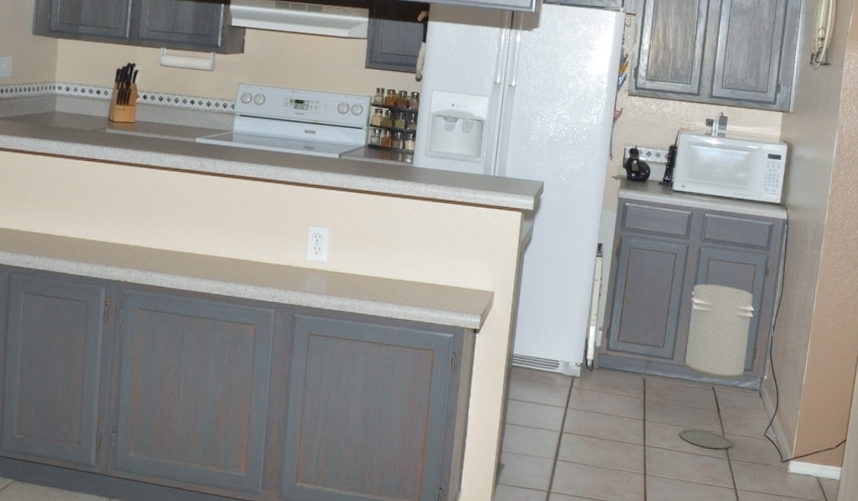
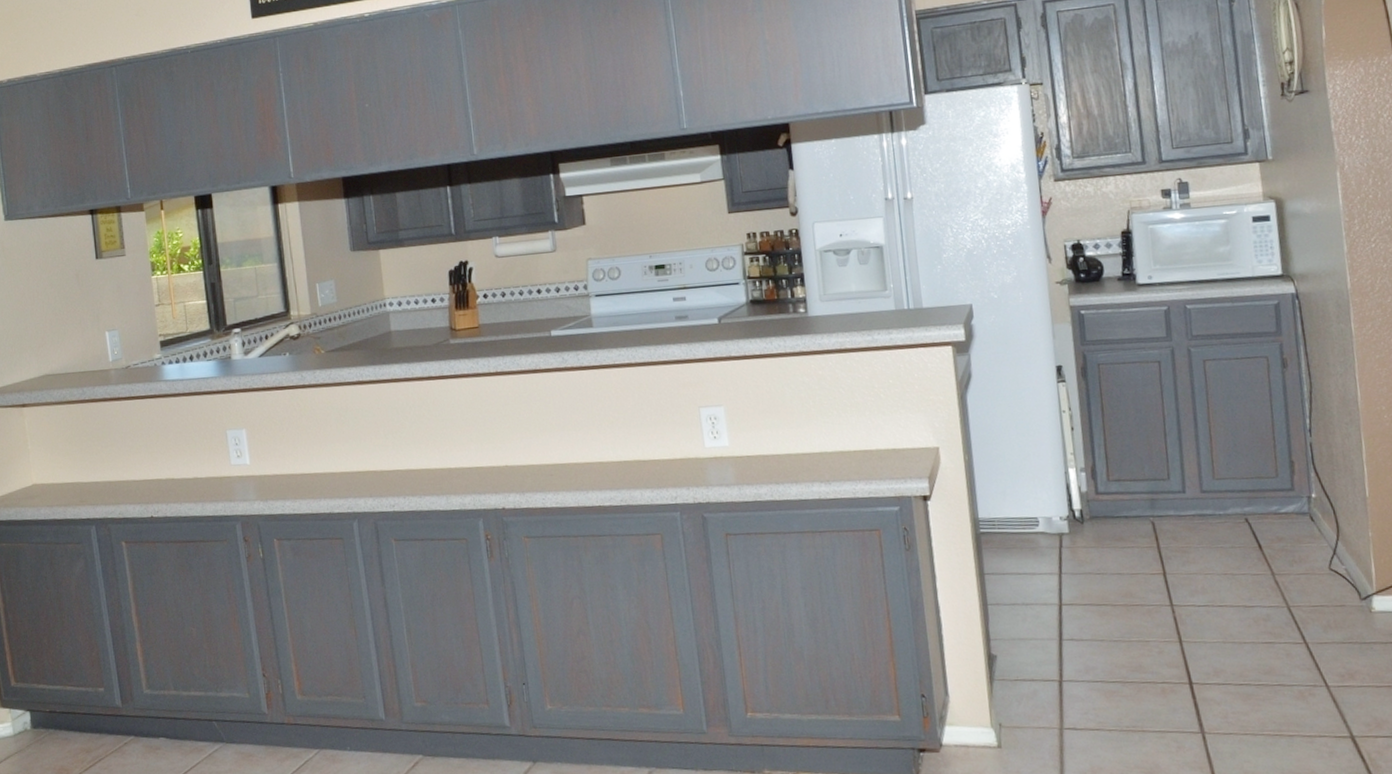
trash can: present [680,284,754,449] -> none [1190,389,1288,597]

